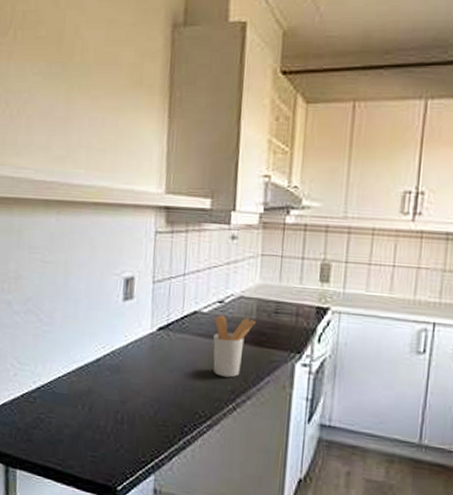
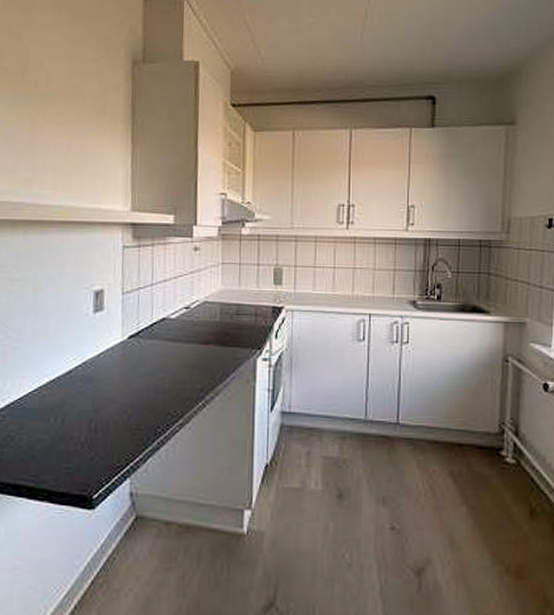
utensil holder: present [213,314,256,378] -> none [181,319,220,377]

